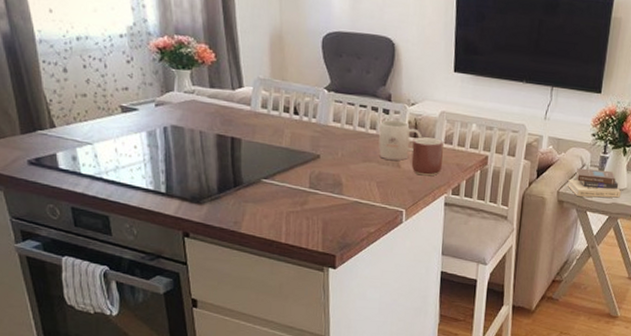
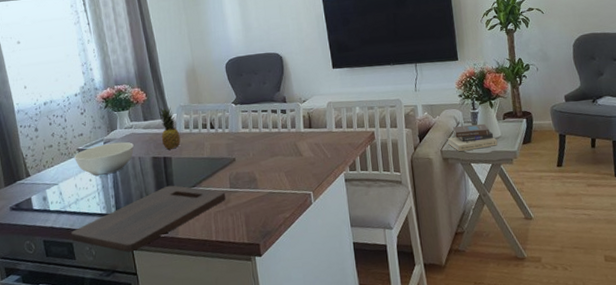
cutting board: none [107,171,303,239] -> present [71,185,226,253]
bowl: none [114,106,194,145] -> present [73,141,134,176]
fruit: none [230,76,255,130] -> present [159,107,181,150]
mug: present [378,119,422,161] -> none [280,116,317,151]
mug: present [411,137,444,177] -> none [309,125,337,160]

